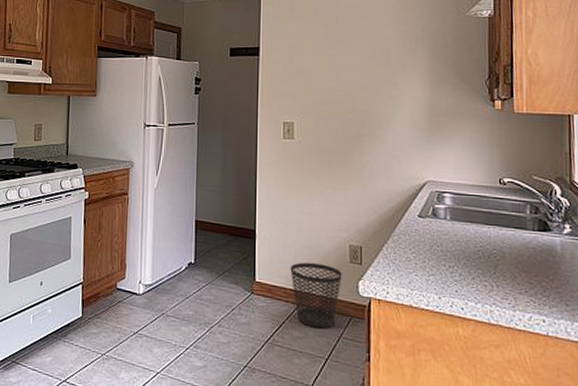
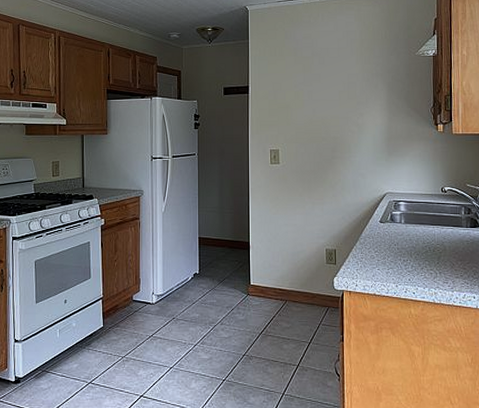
wastebasket: present [290,262,342,329] -> none [278,265,320,319]

